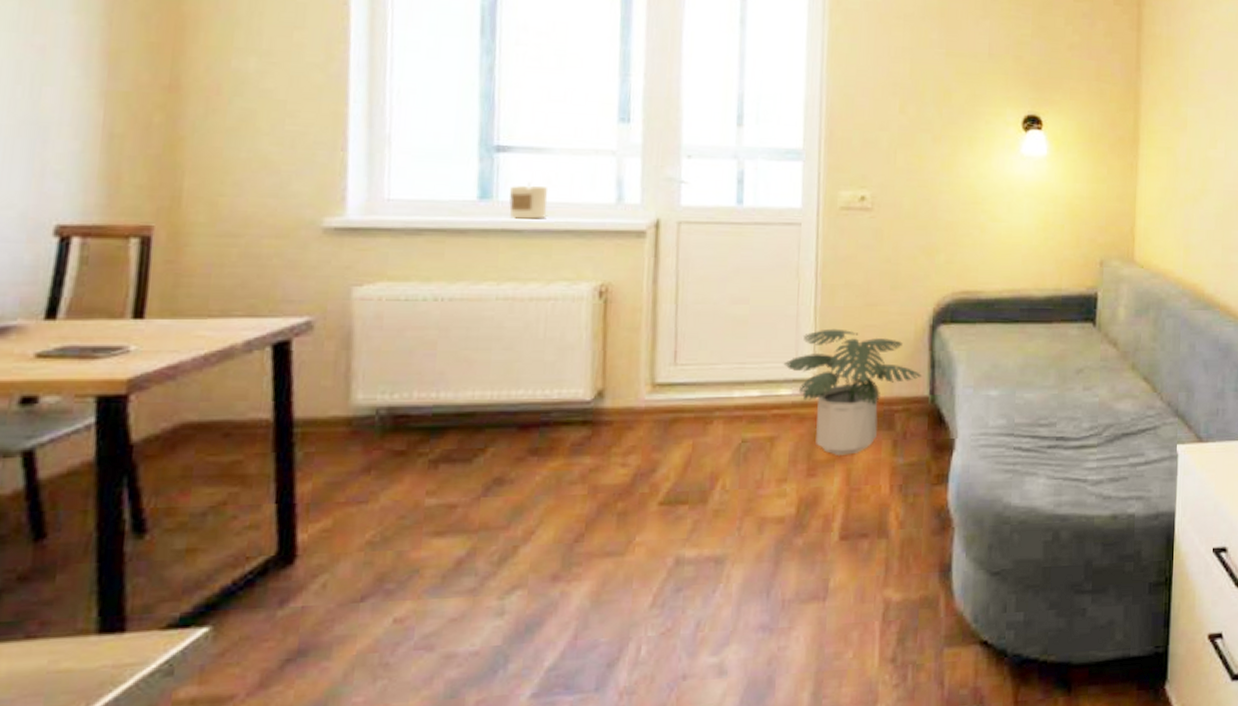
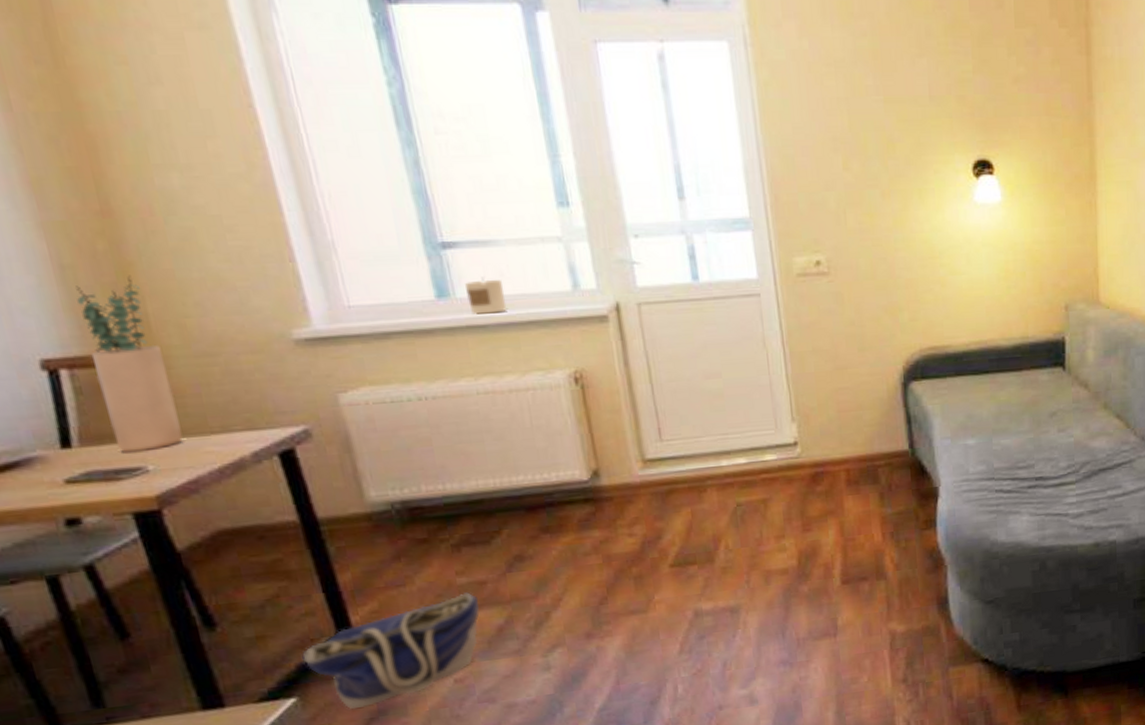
vase: none [104,149,185,329] -> present [76,275,183,452]
tote bag: none [230,516,444,647] -> present [302,592,480,710]
potted plant: present [783,328,922,457] -> none [764,394,899,512]

